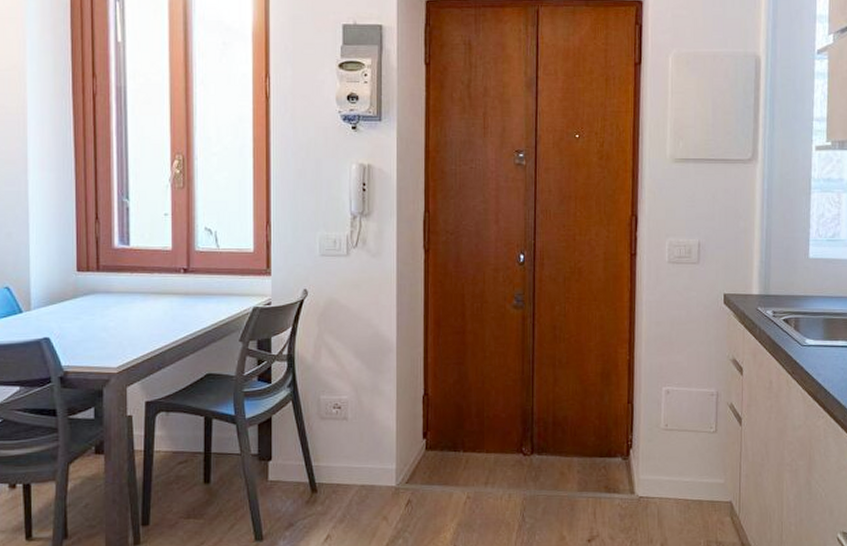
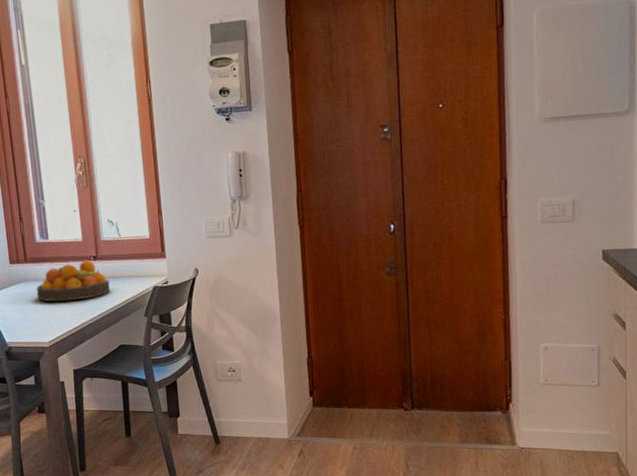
fruit bowl: none [107,272,200,319] -> present [36,259,110,302]

